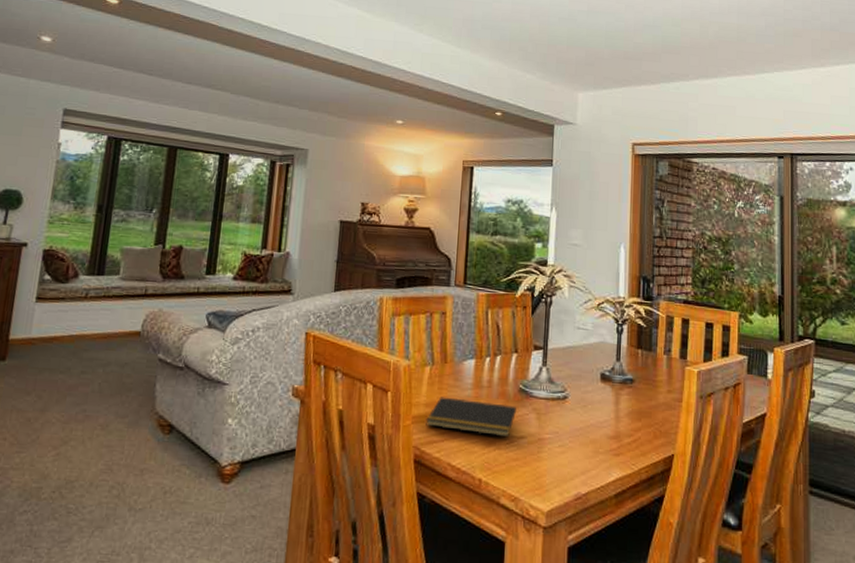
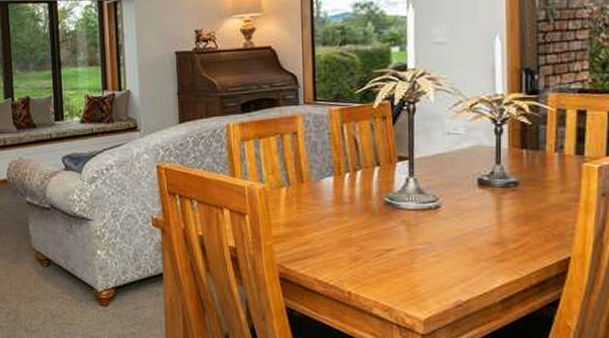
notepad: present [426,397,516,438] -> none [287,216,383,251]

